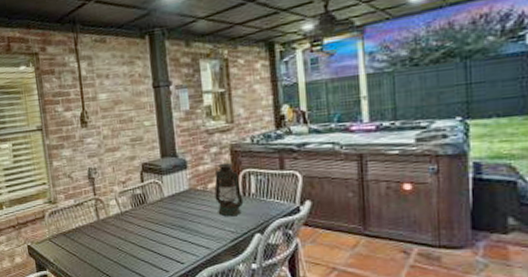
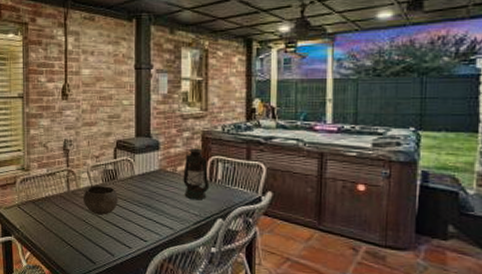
bowl: none [114,211,150,241] -> present [84,185,118,215]

